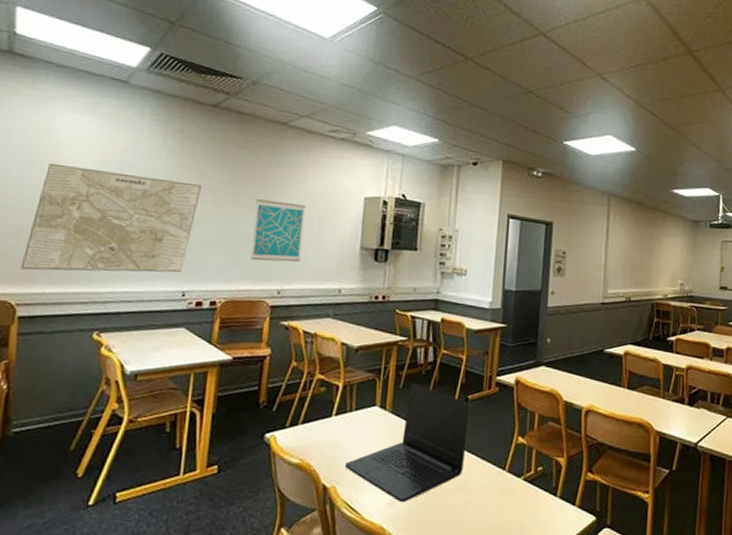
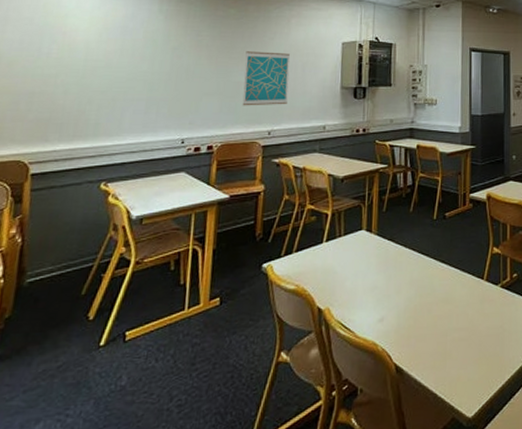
map: present [20,163,202,273] -> none [32,33,196,131]
laptop: present [344,383,472,503] -> none [336,206,449,318]

